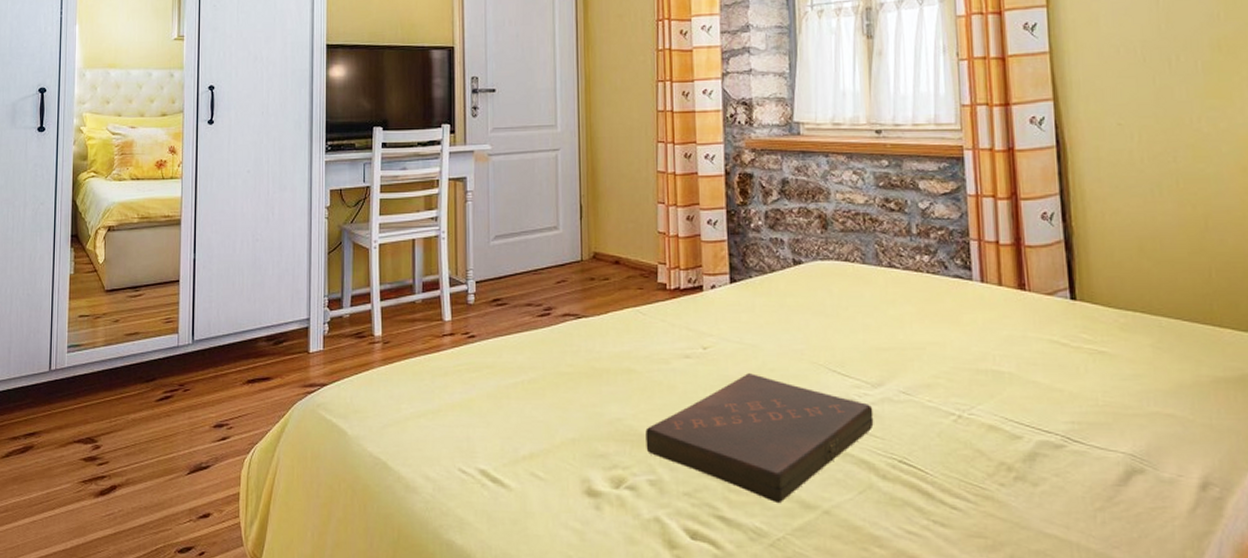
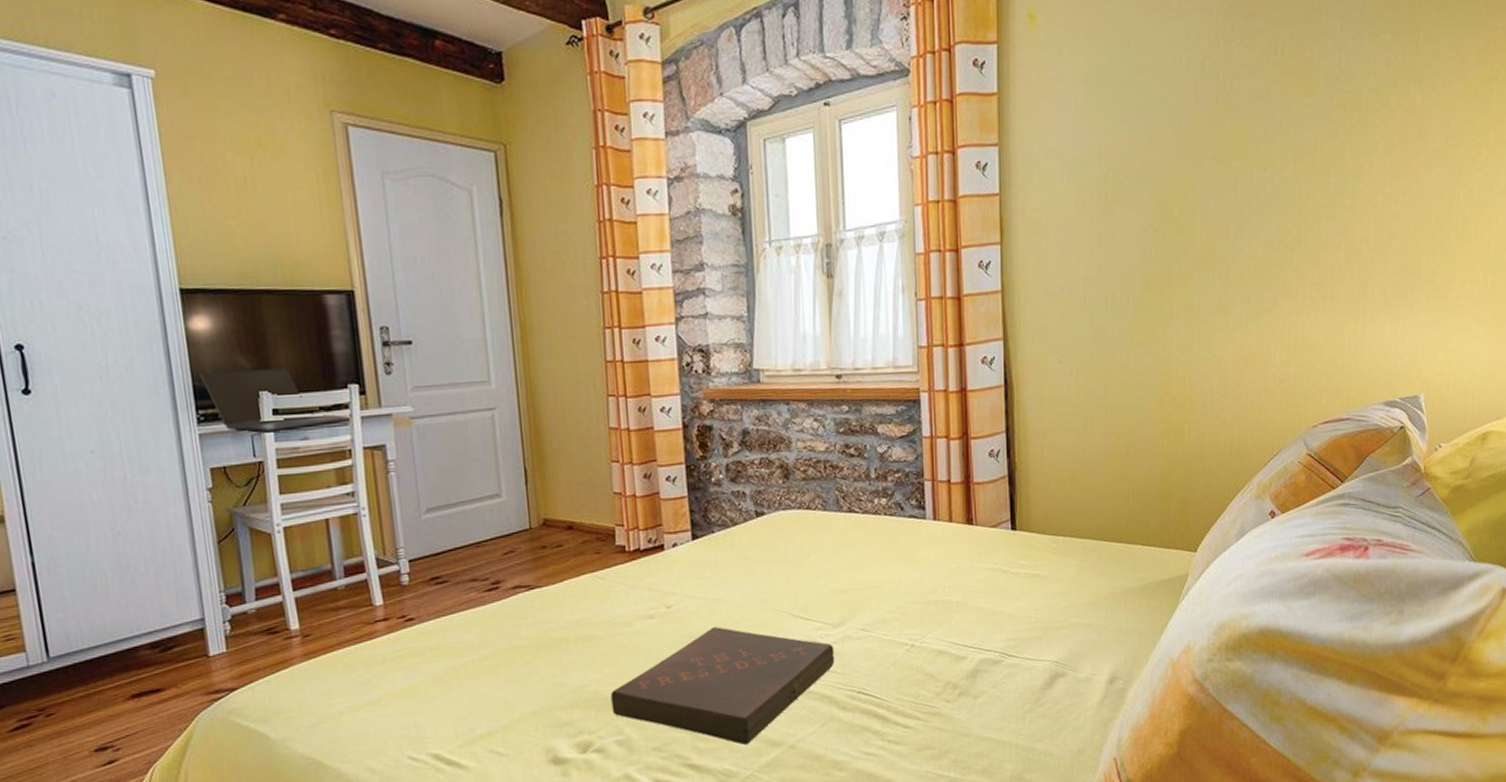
laptop: none [332,109,440,162] -> present [200,368,350,433]

